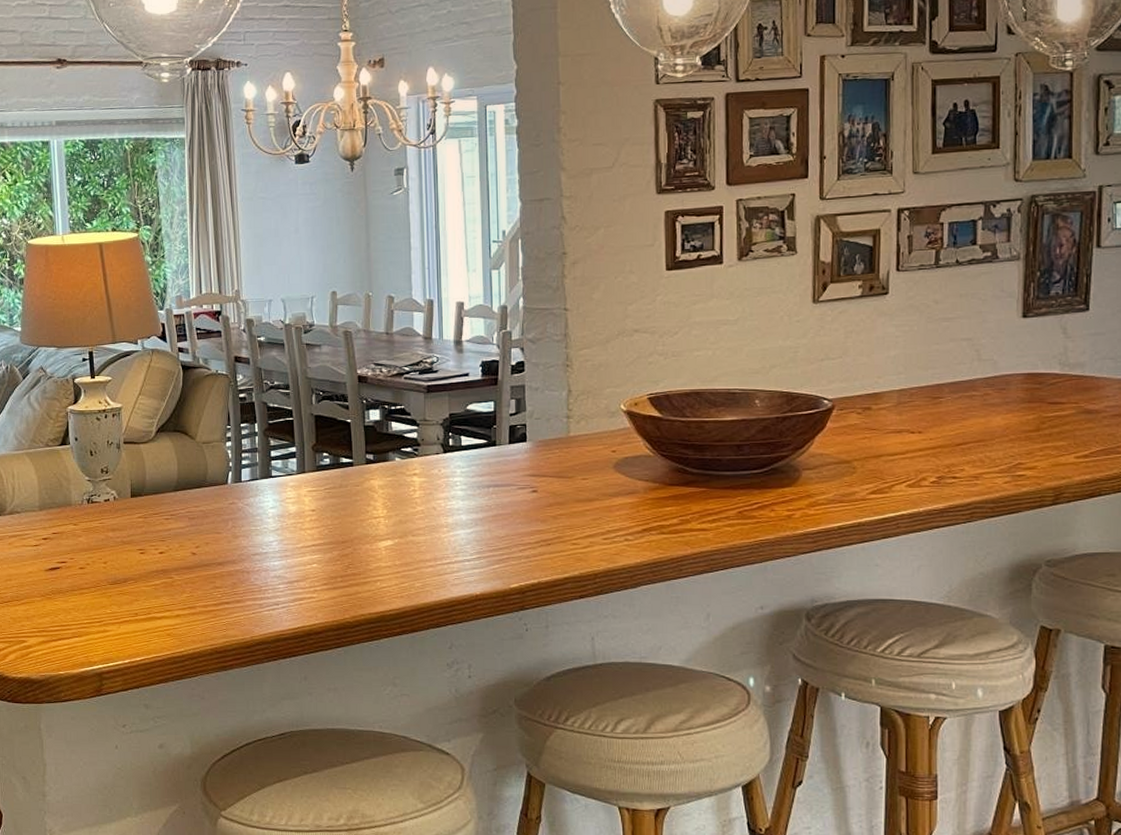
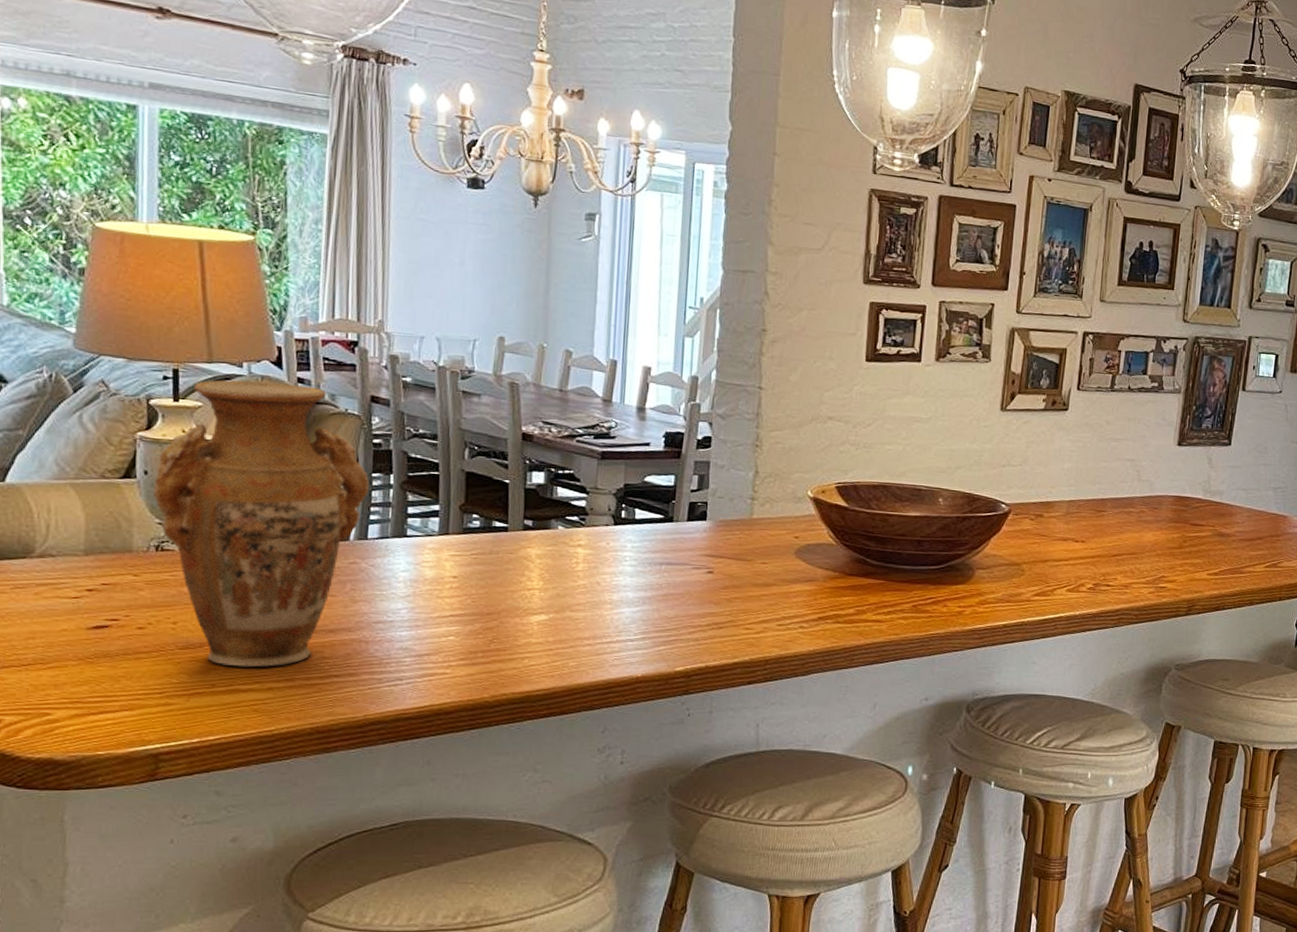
vase: none [83,354,240,598] -> present [154,379,370,668]

